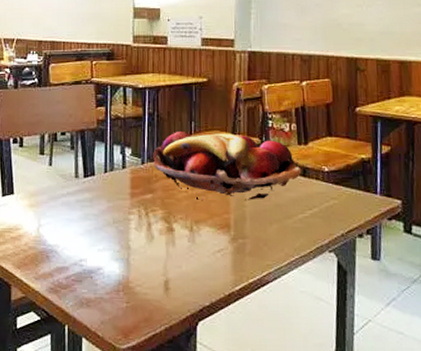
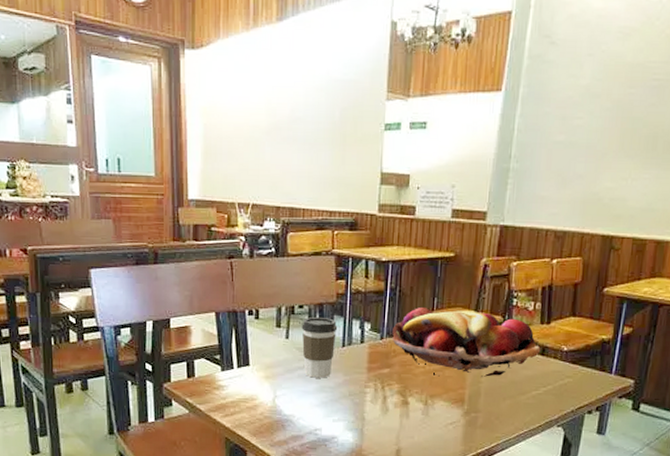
coffee cup: none [64,144,99,205] -> present [301,317,338,378]

